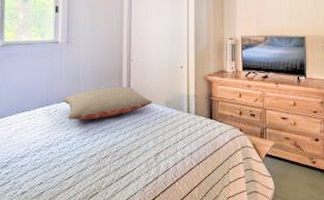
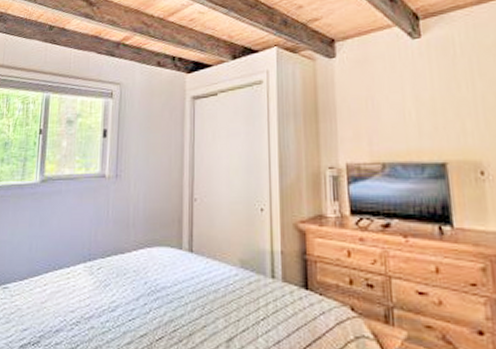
pillow: present [63,87,153,120] -> none [109,237,223,283]

